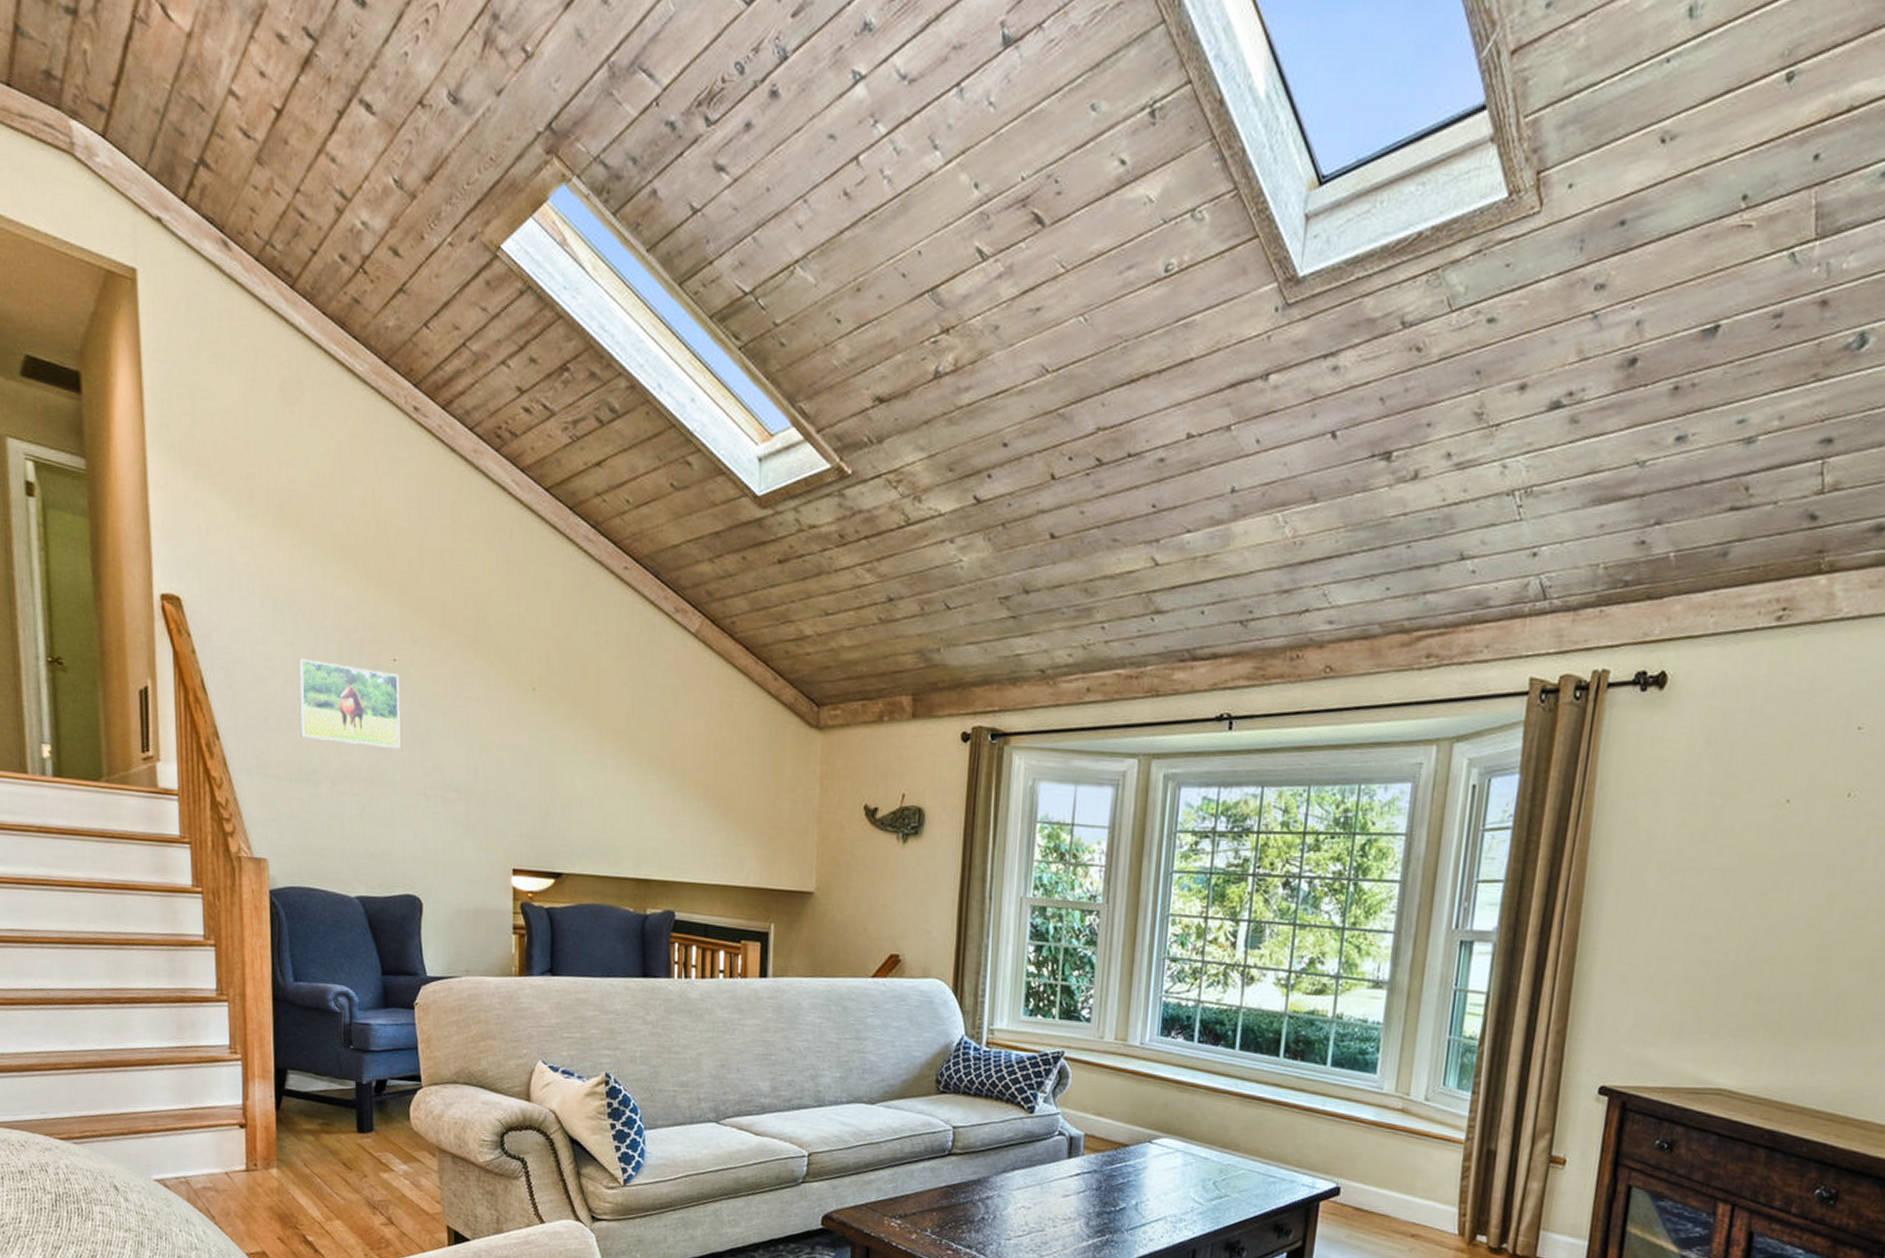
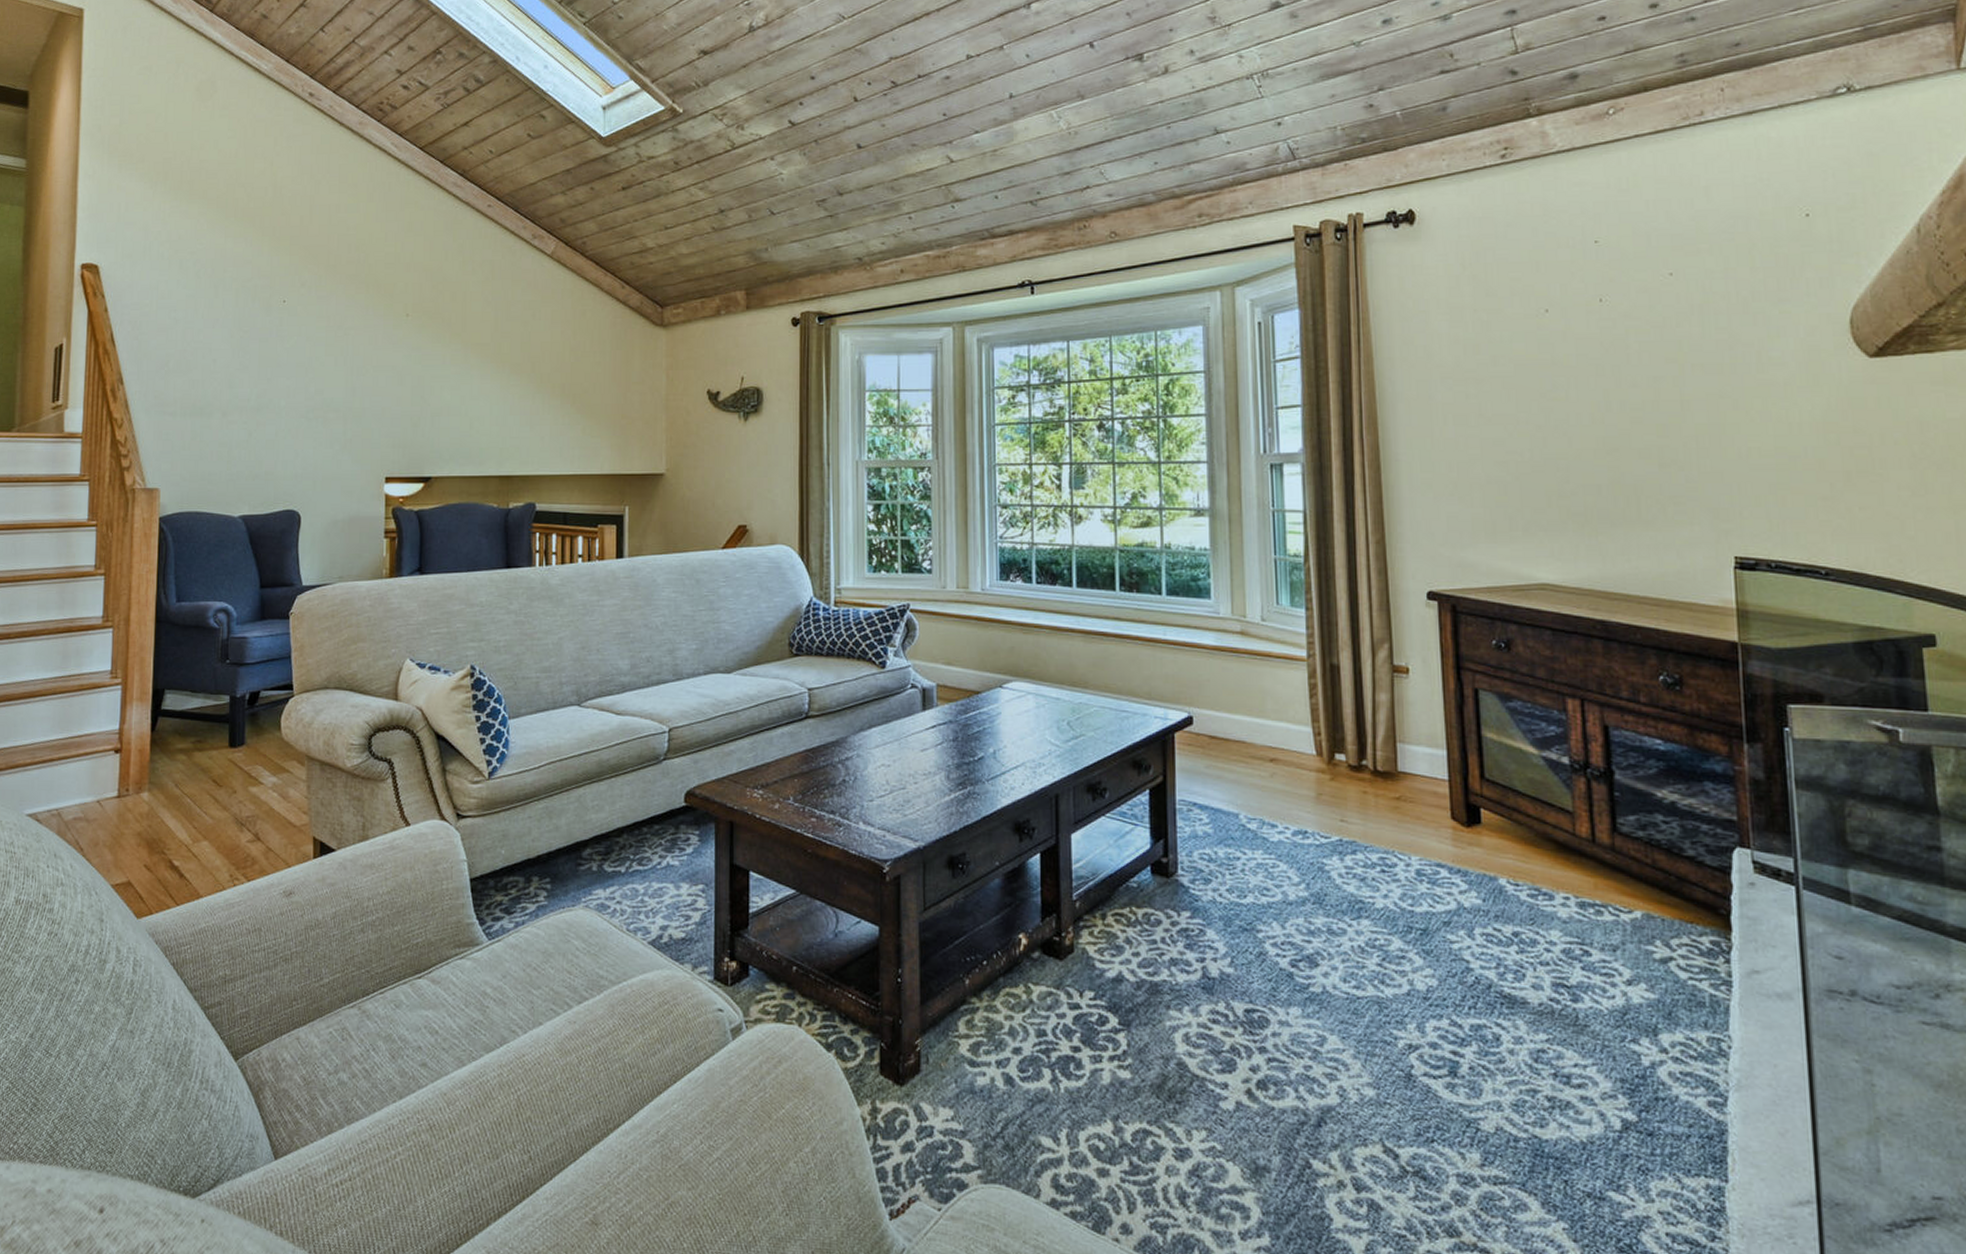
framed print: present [299,658,400,748] -> none [196,307,288,378]

